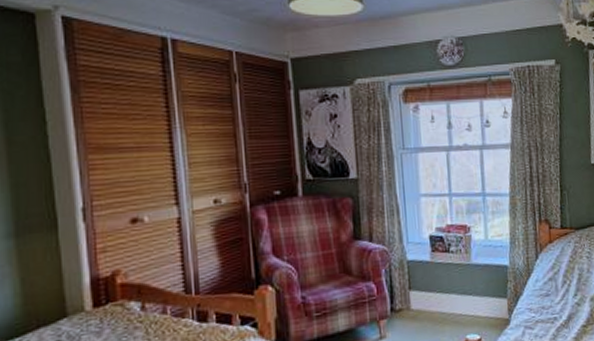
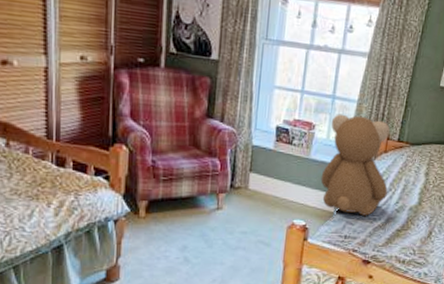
teddy bear: none [486,208,563,317] -> present [320,114,390,216]

